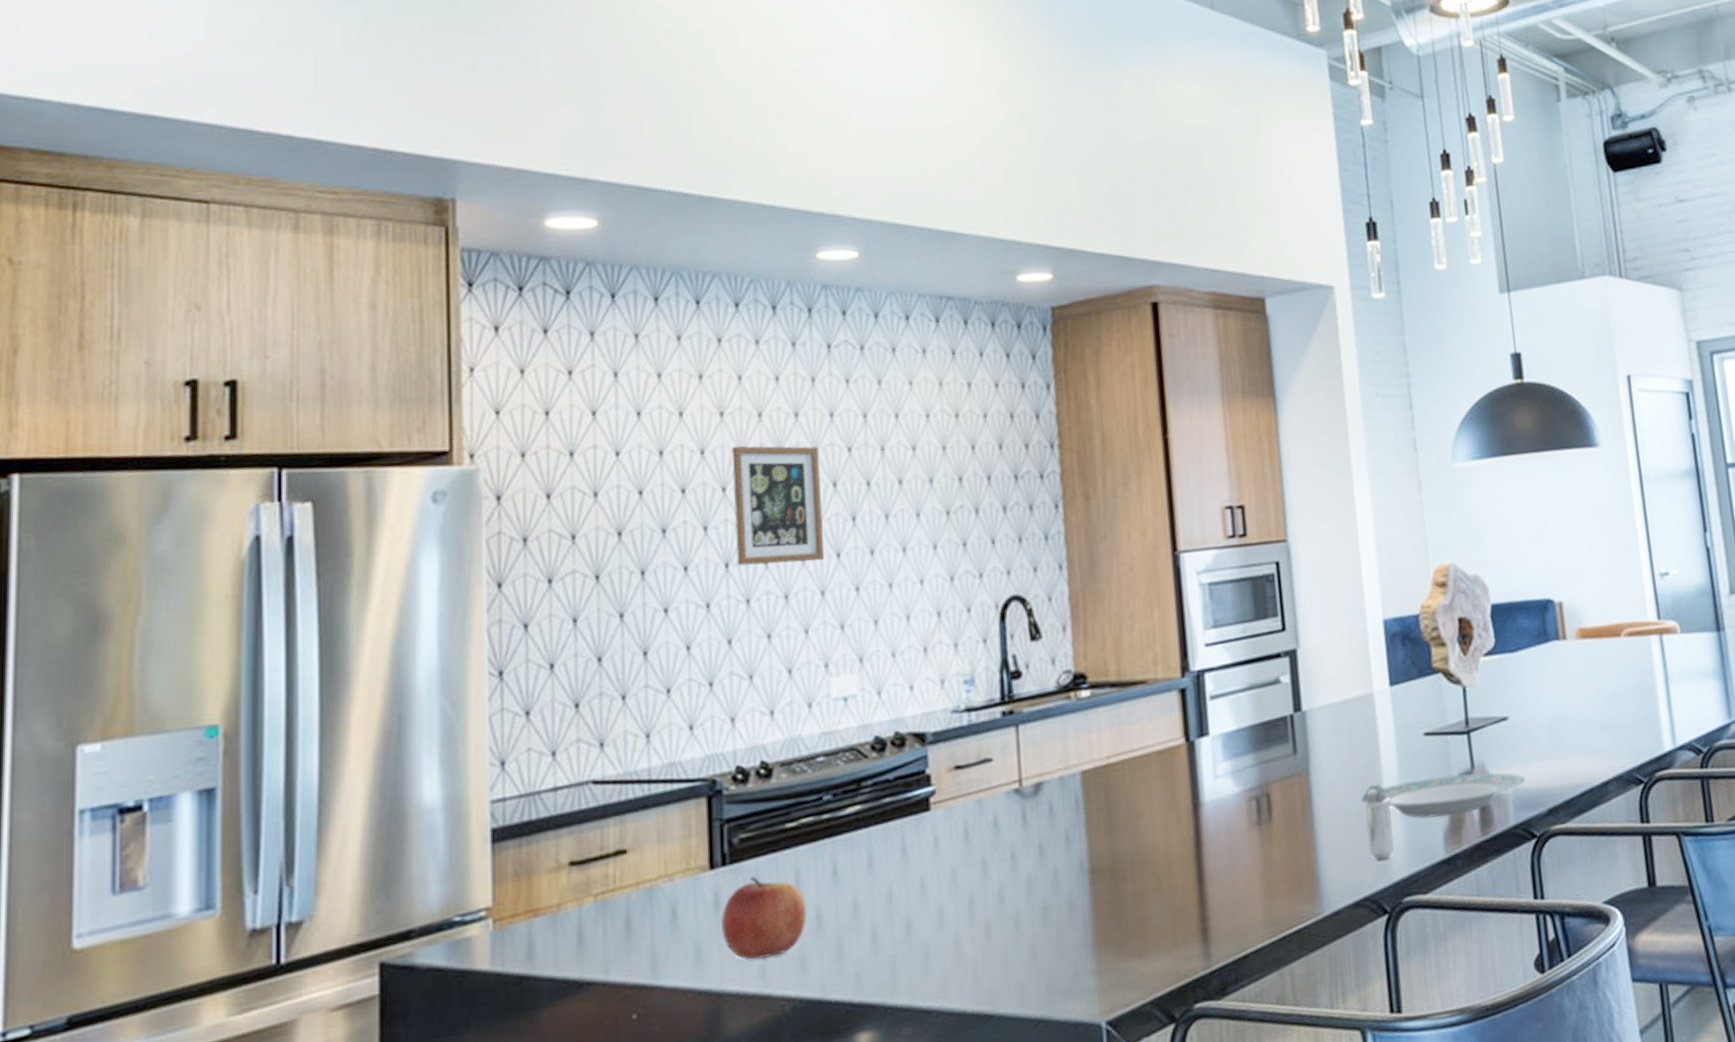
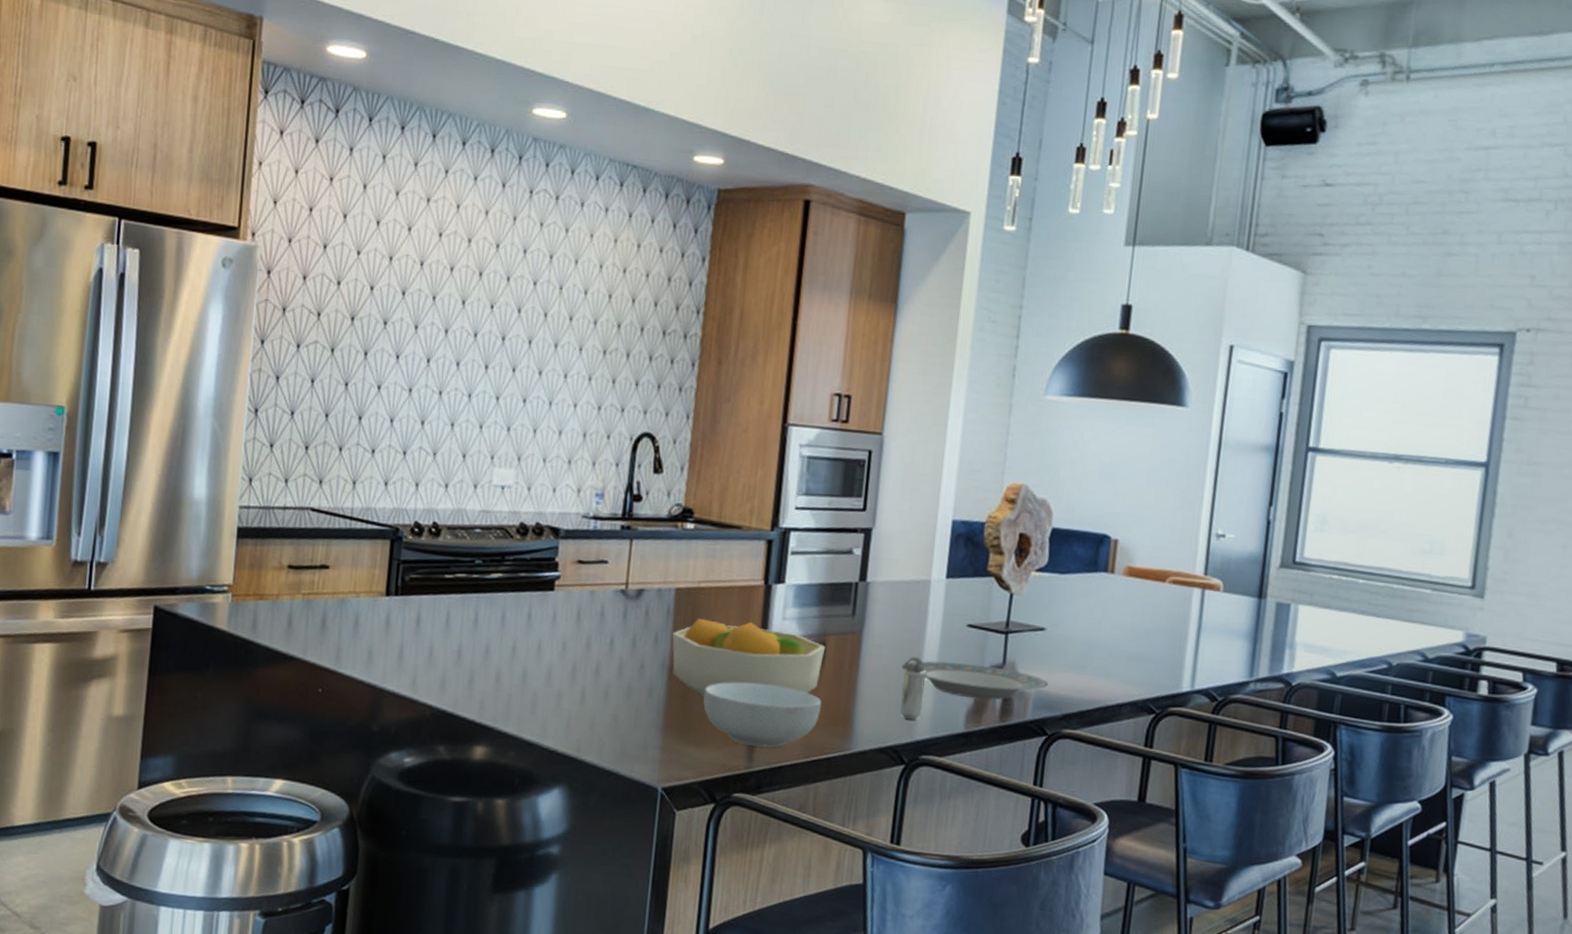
apple: present [721,876,807,960] -> none [388,608,452,673]
picture frame: present [732,445,824,566] -> none [436,263,511,372]
fruit bowl: none [1085,790,1271,896] -> present [672,619,826,698]
cereal bowl: none [1137,857,1280,941] -> present [703,682,822,748]

